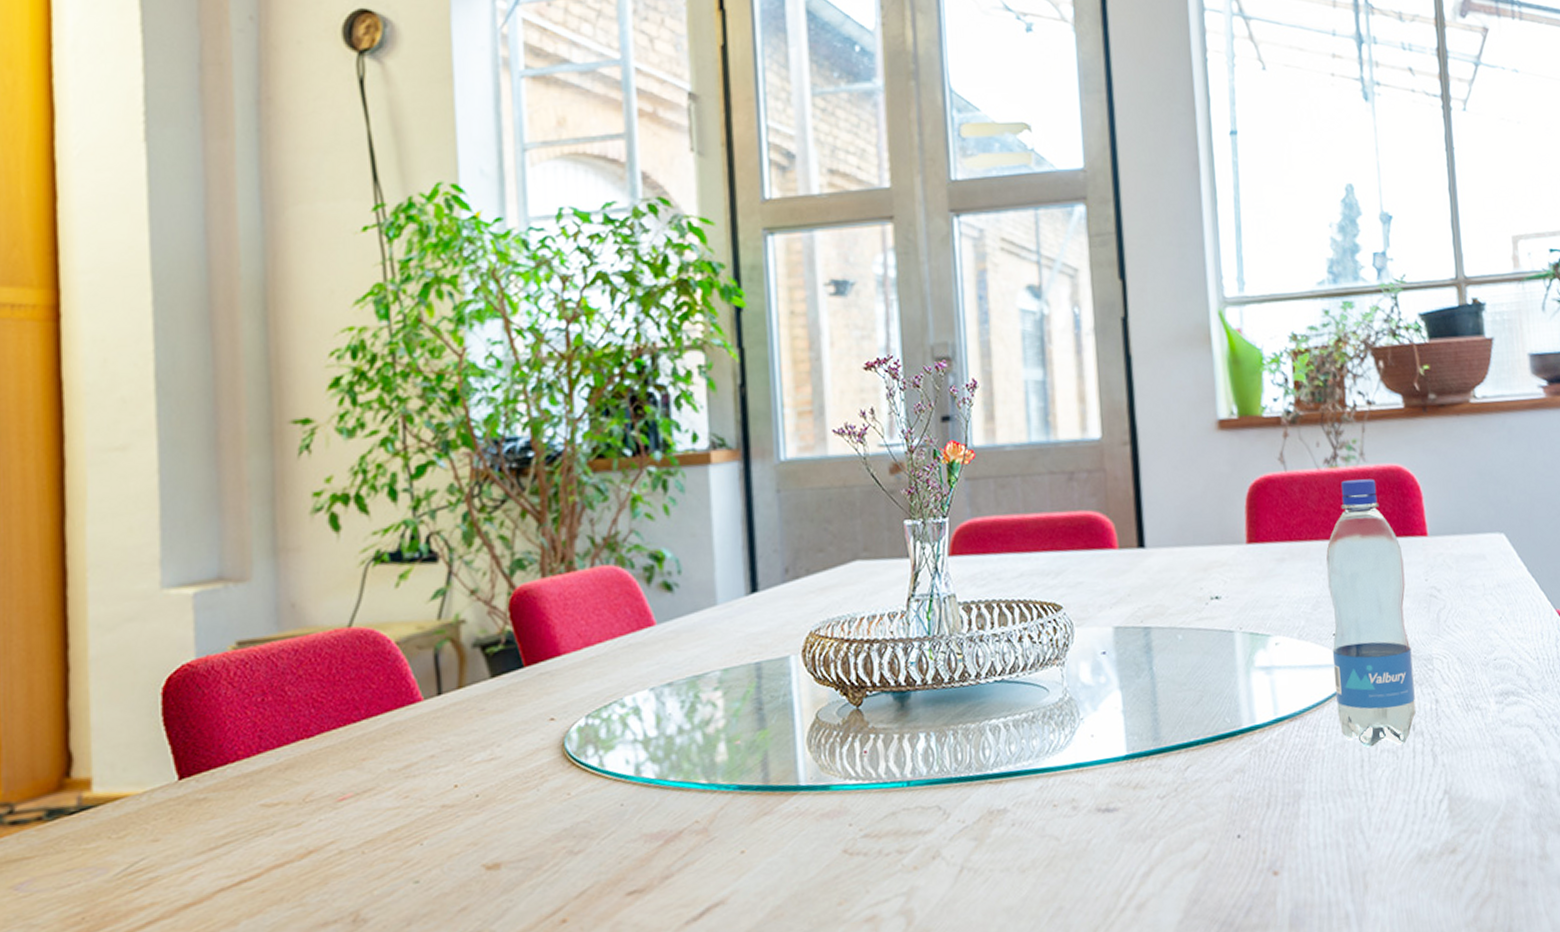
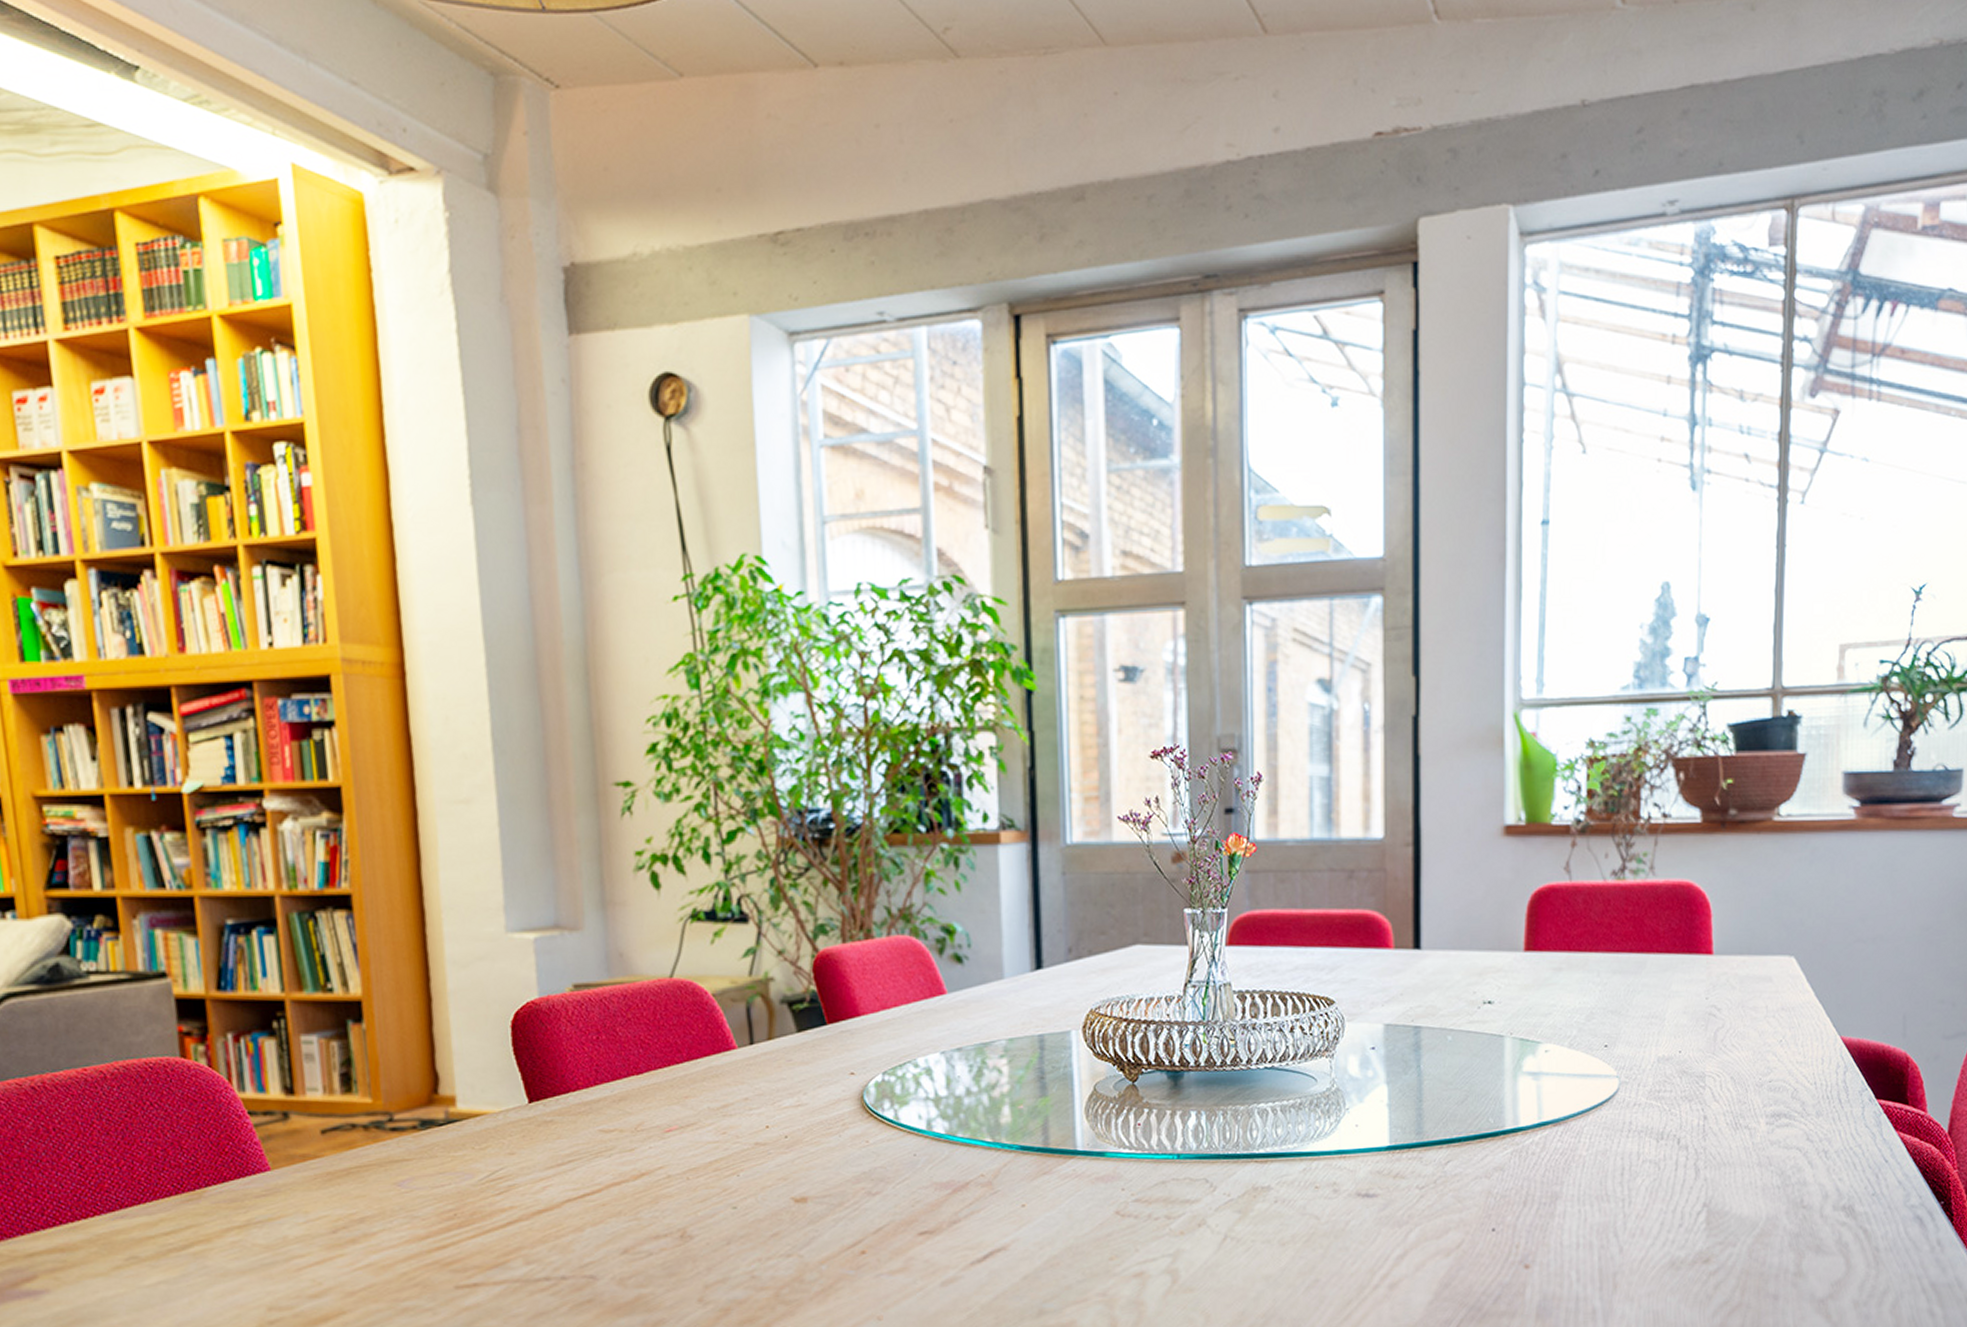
bottle: present [1325,478,1416,748] -> none [1601,892,1685,1157]

